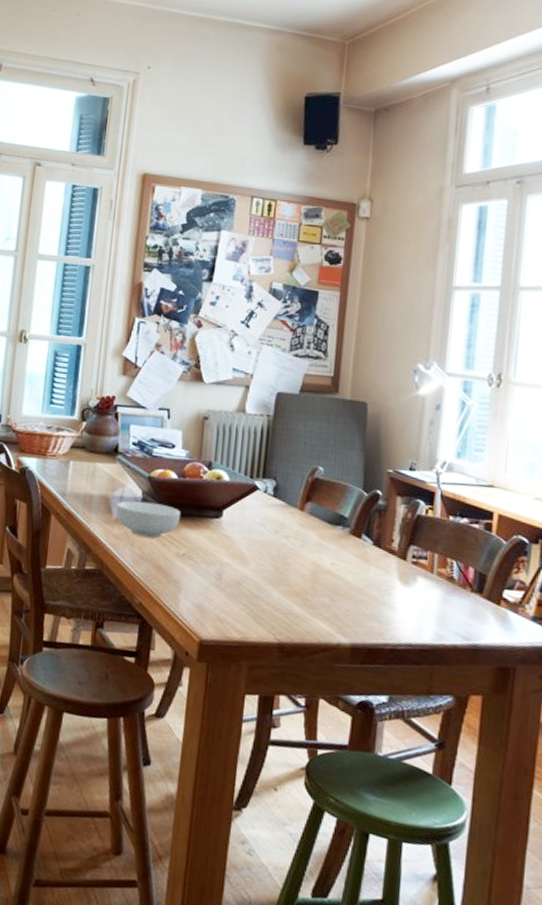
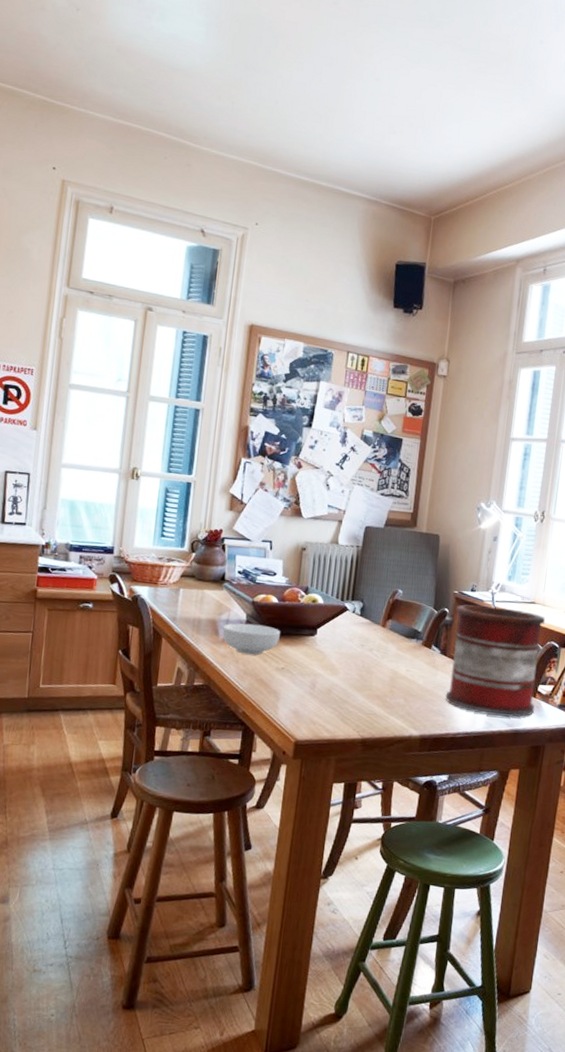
plant pot: none [381,486,509,629] -> present [445,604,546,718]

